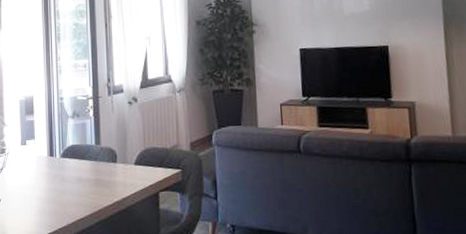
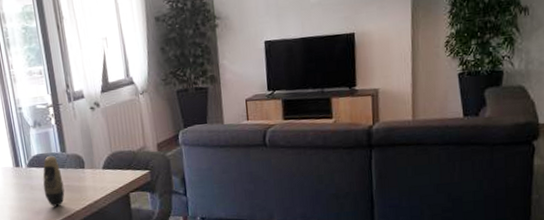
cosmetic container: none [74,147,94,201] -> present [42,155,65,207]

